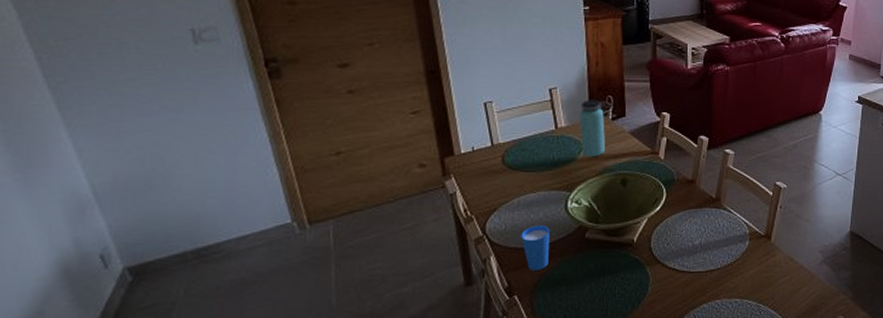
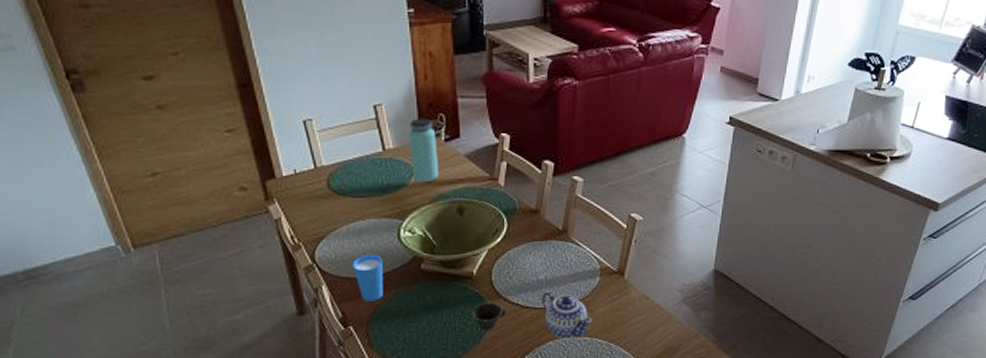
cup: none [630,268,664,295] -> present [471,303,507,330]
teapot: none [696,255,742,302] -> present [541,290,592,340]

